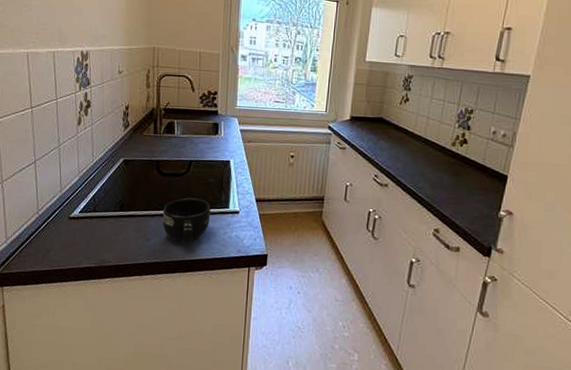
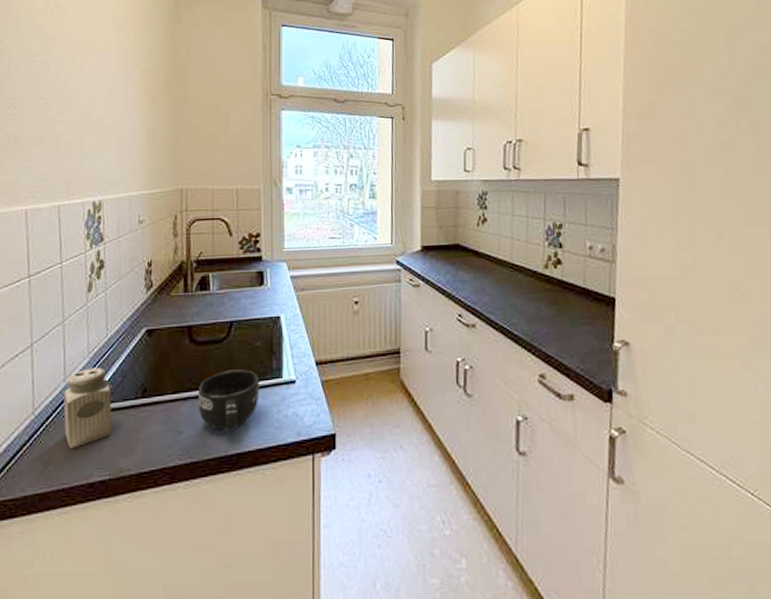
salt shaker: none [60,184,97,242] -> present [63,367,113,449]

